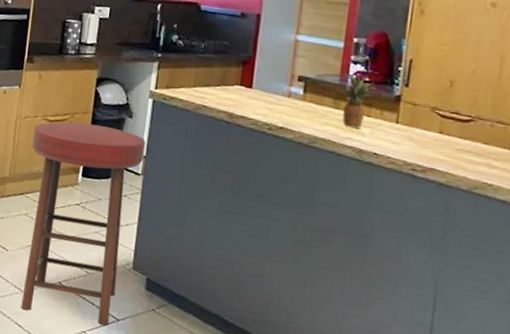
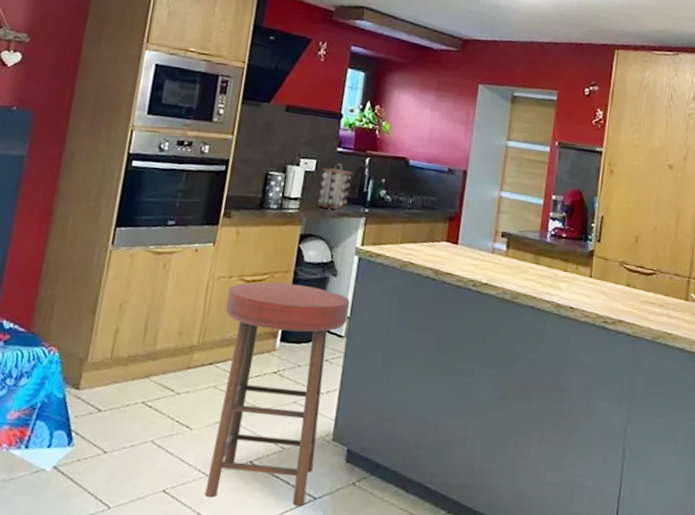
spice rack: none [111,9,146,56] -> present [316,163,354,211]
fruit: present [342,73,377,129] -> none [542,229,573,284]

